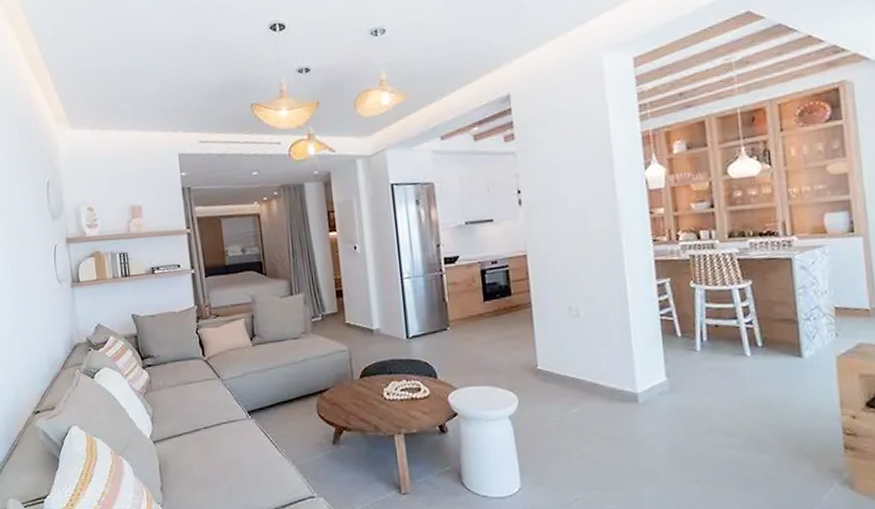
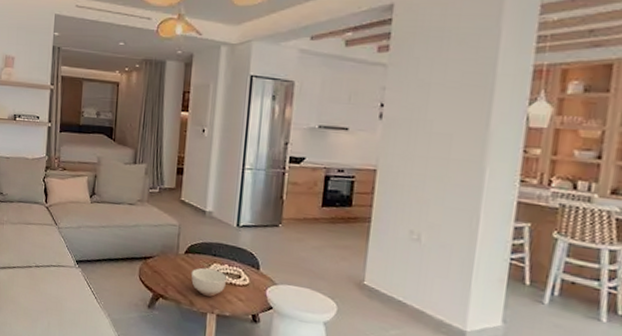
bowl: none [370,387,408,417] -> present [190,267,228,297]

